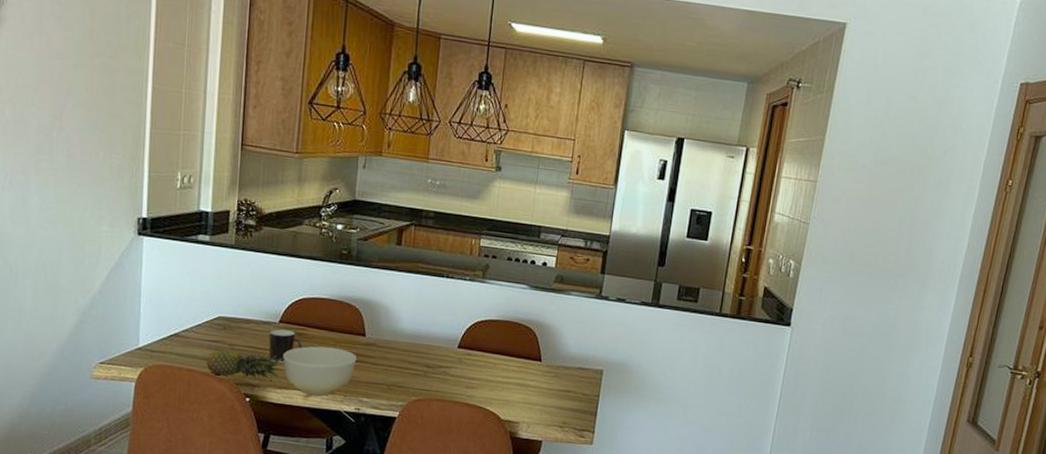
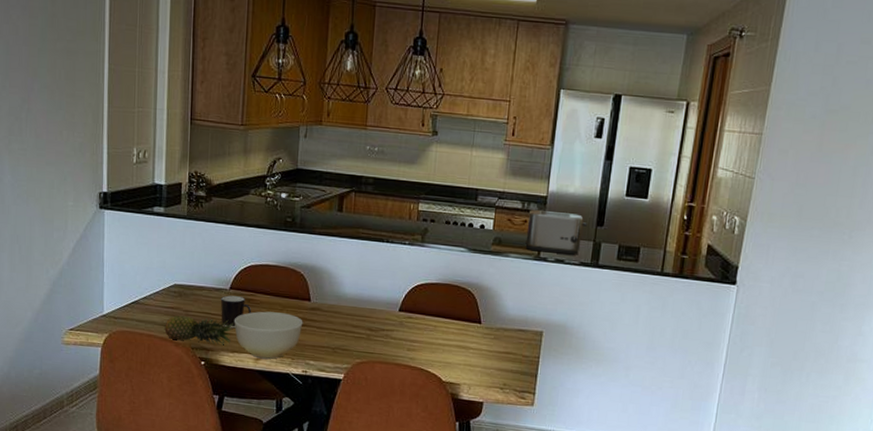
toaster: none [586,248,649,295] -> present [524,210,587,256]

